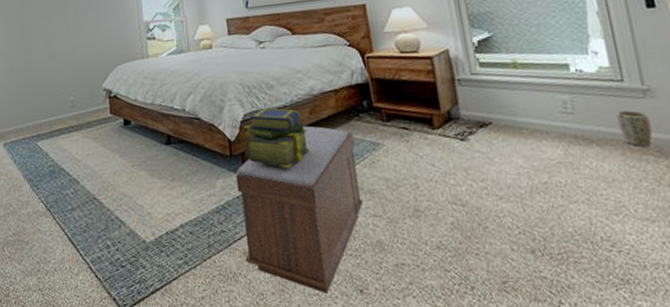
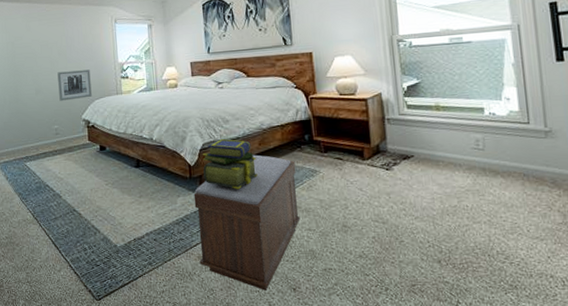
wall art: none [73,30,114,68] -> present [57,69,92,101]
plant pot: present [616,110,653,147] -> none [521,148,549,178]

